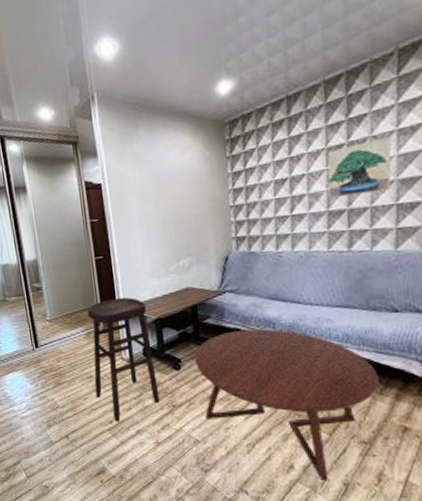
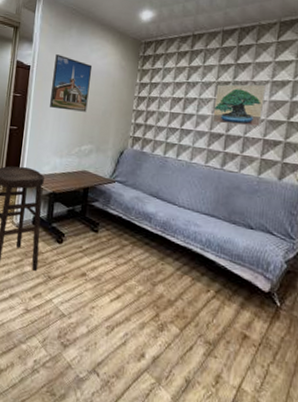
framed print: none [127,162,177,226] -> present [50,54,93,112]
coffee table: present [195,329,379,482] -> none [75,217,230,376]

